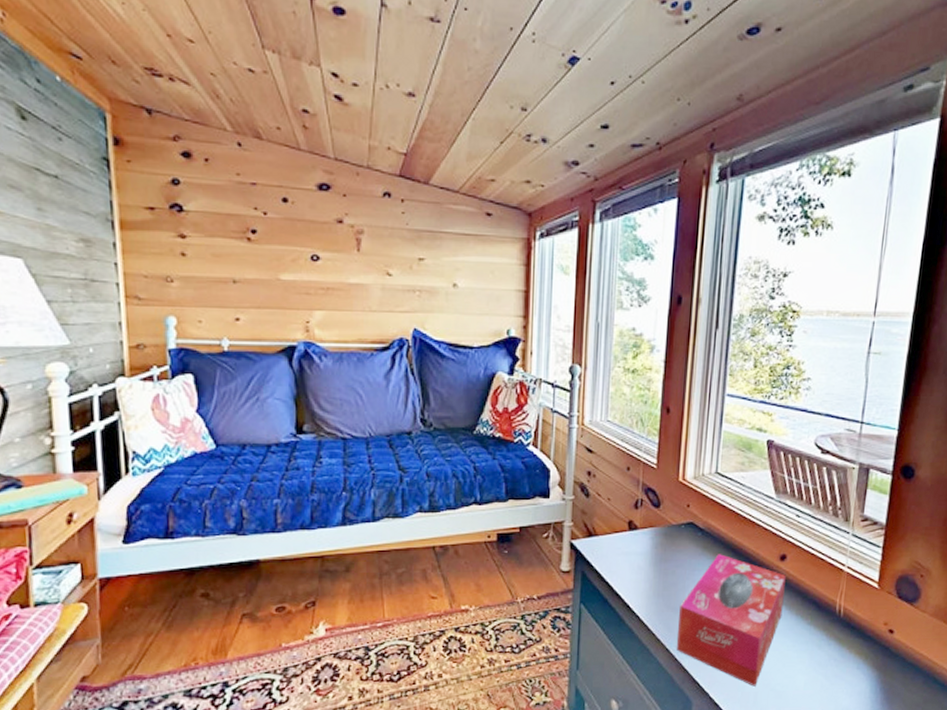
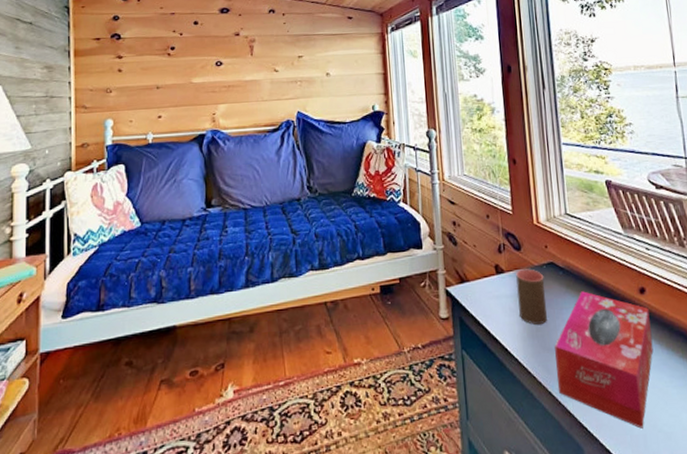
cup: none [648,527,681,584] -> present [516,269,547,325]

